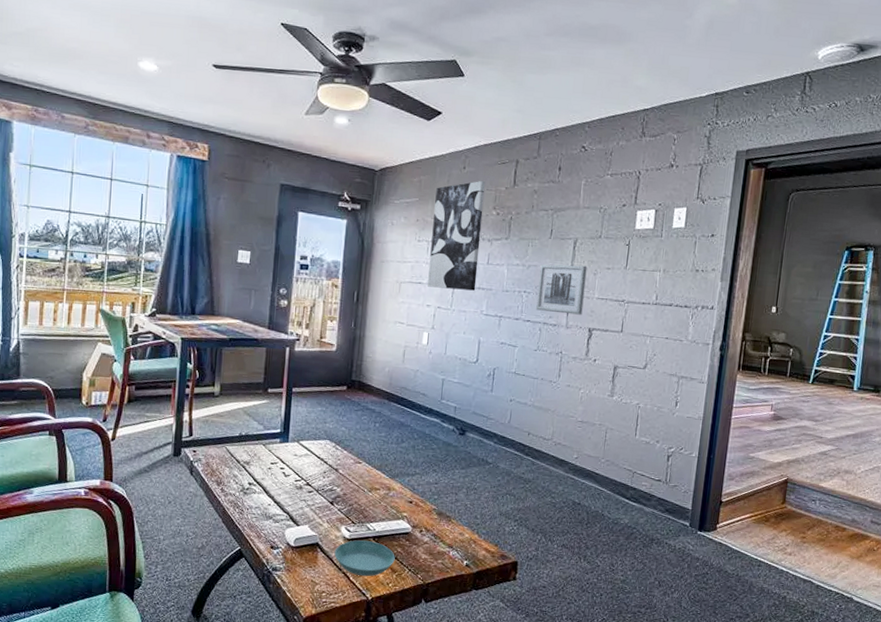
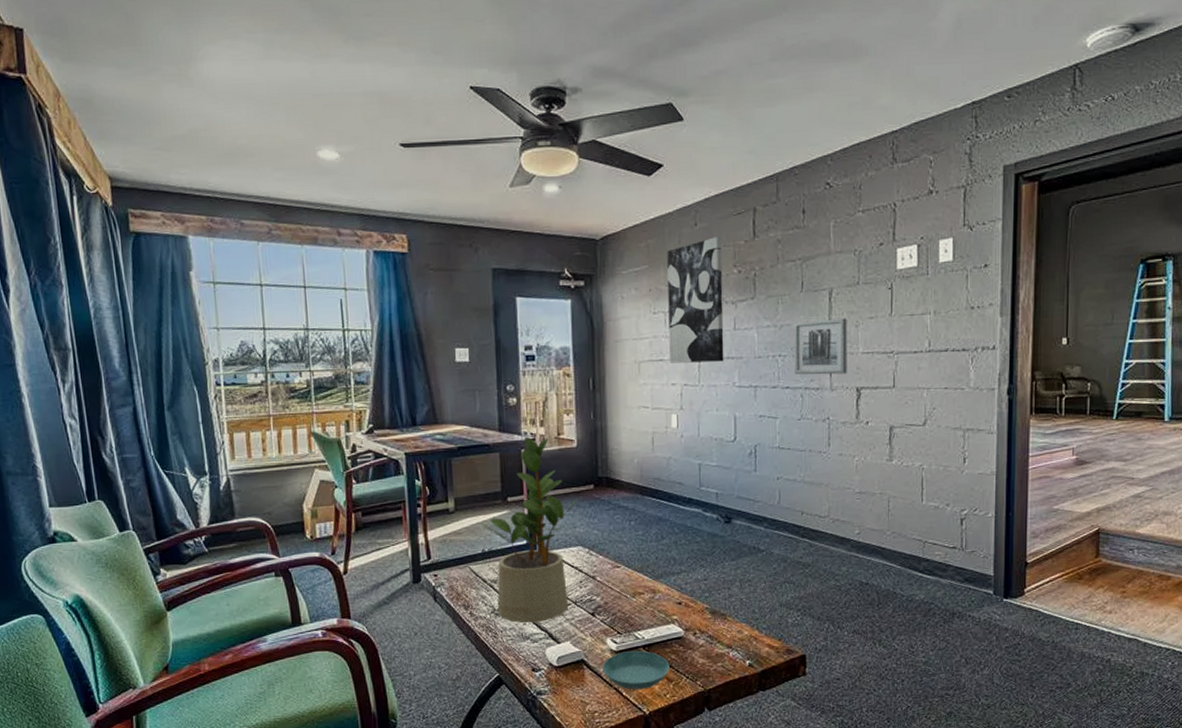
potted plant: none [246,336,331,505] -> present [490,436,578,624]

